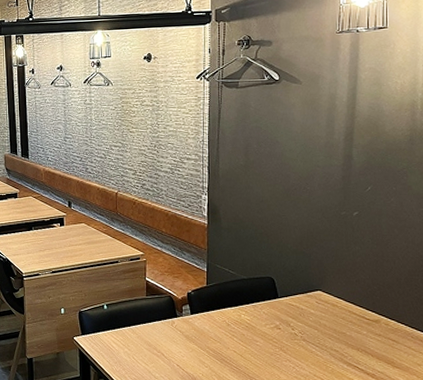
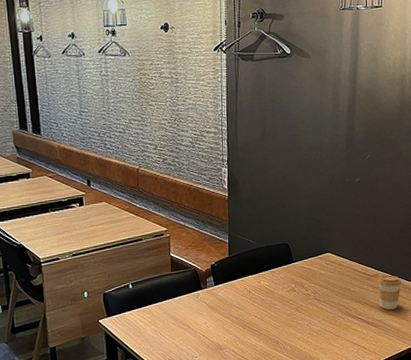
coffee cup: none [380,322,411,363] -> present [378,275,402,310]

